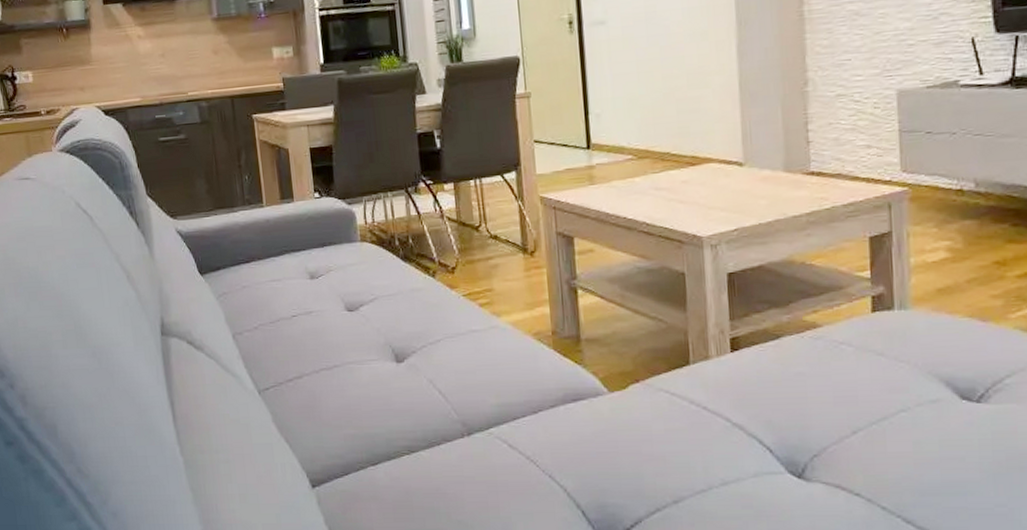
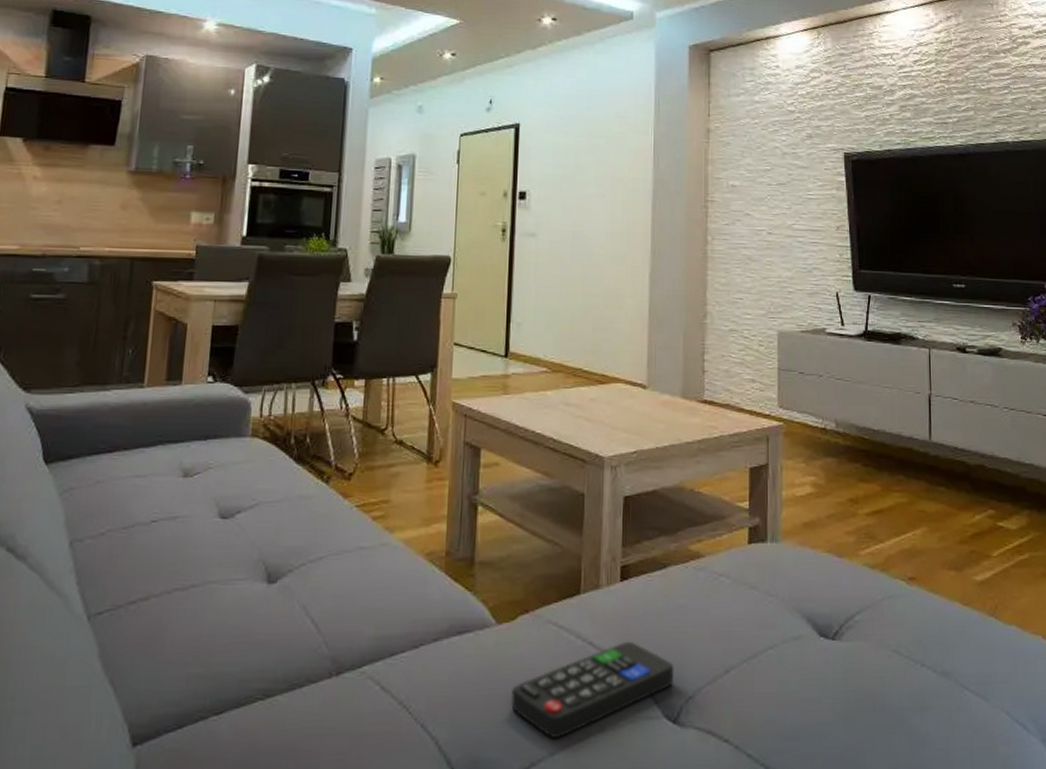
remote control: none [630,405,796,490] -> present [511,641,674,739]

